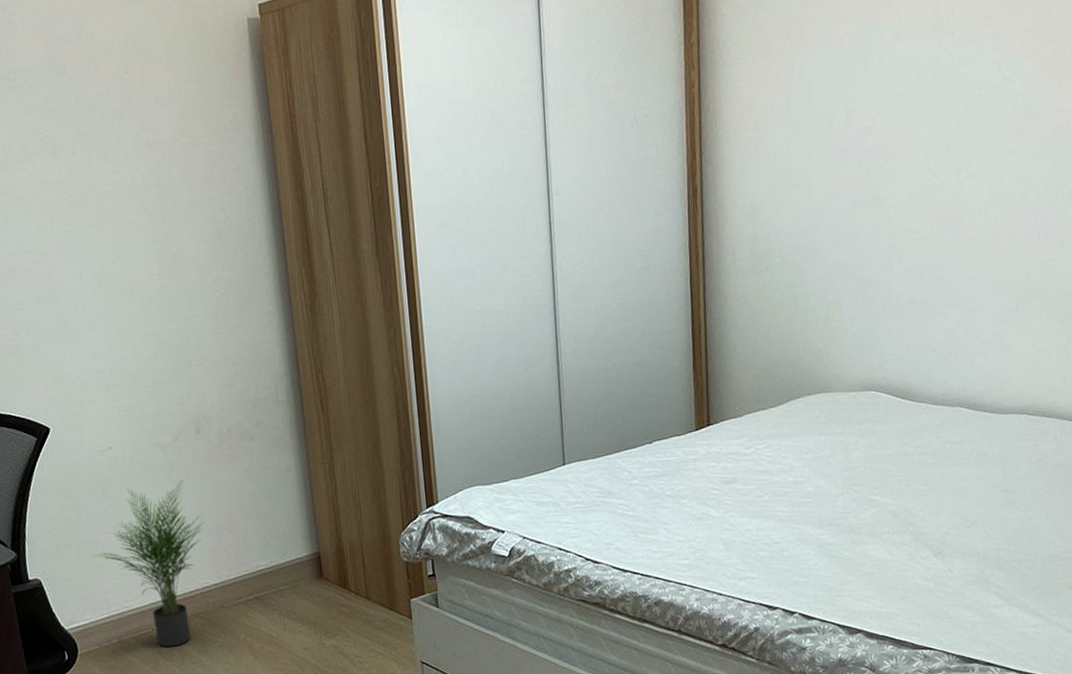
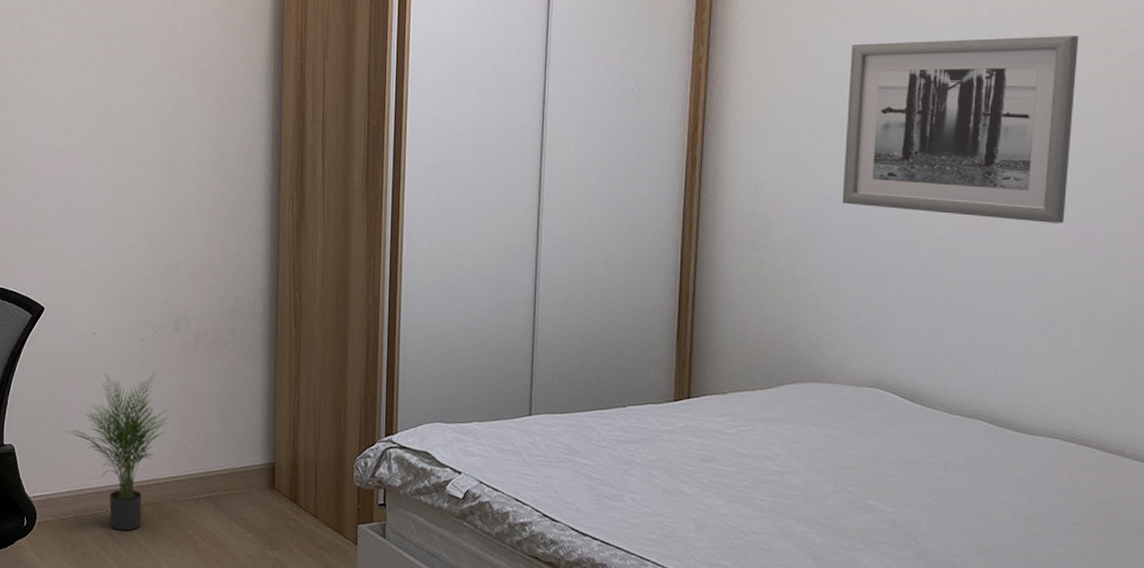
wall art: none [830,28,1029,217] -> present [842,36,1079,223]

